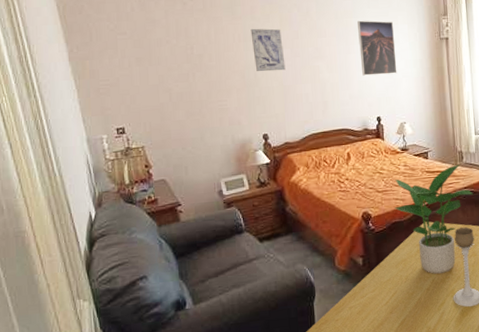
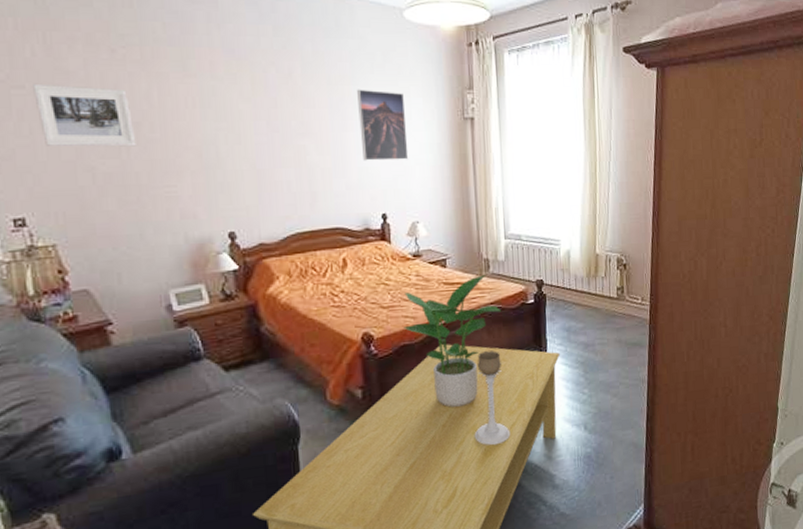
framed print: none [132,30,199,75] -> present [33,83,136,147]
wall art: present [250,28,286,72] -> none [210,91,260,150]

